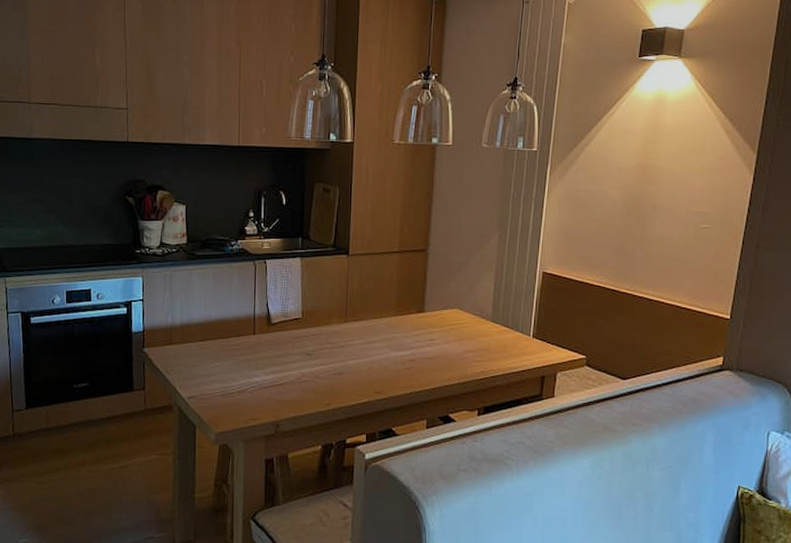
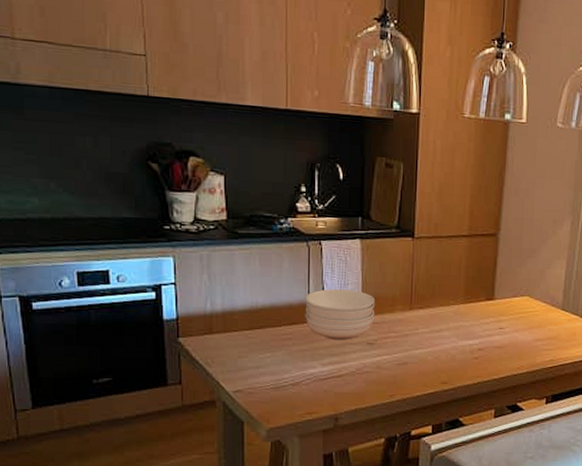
bowl: none [251,303,314,351] -> present [305,289,376,341]

